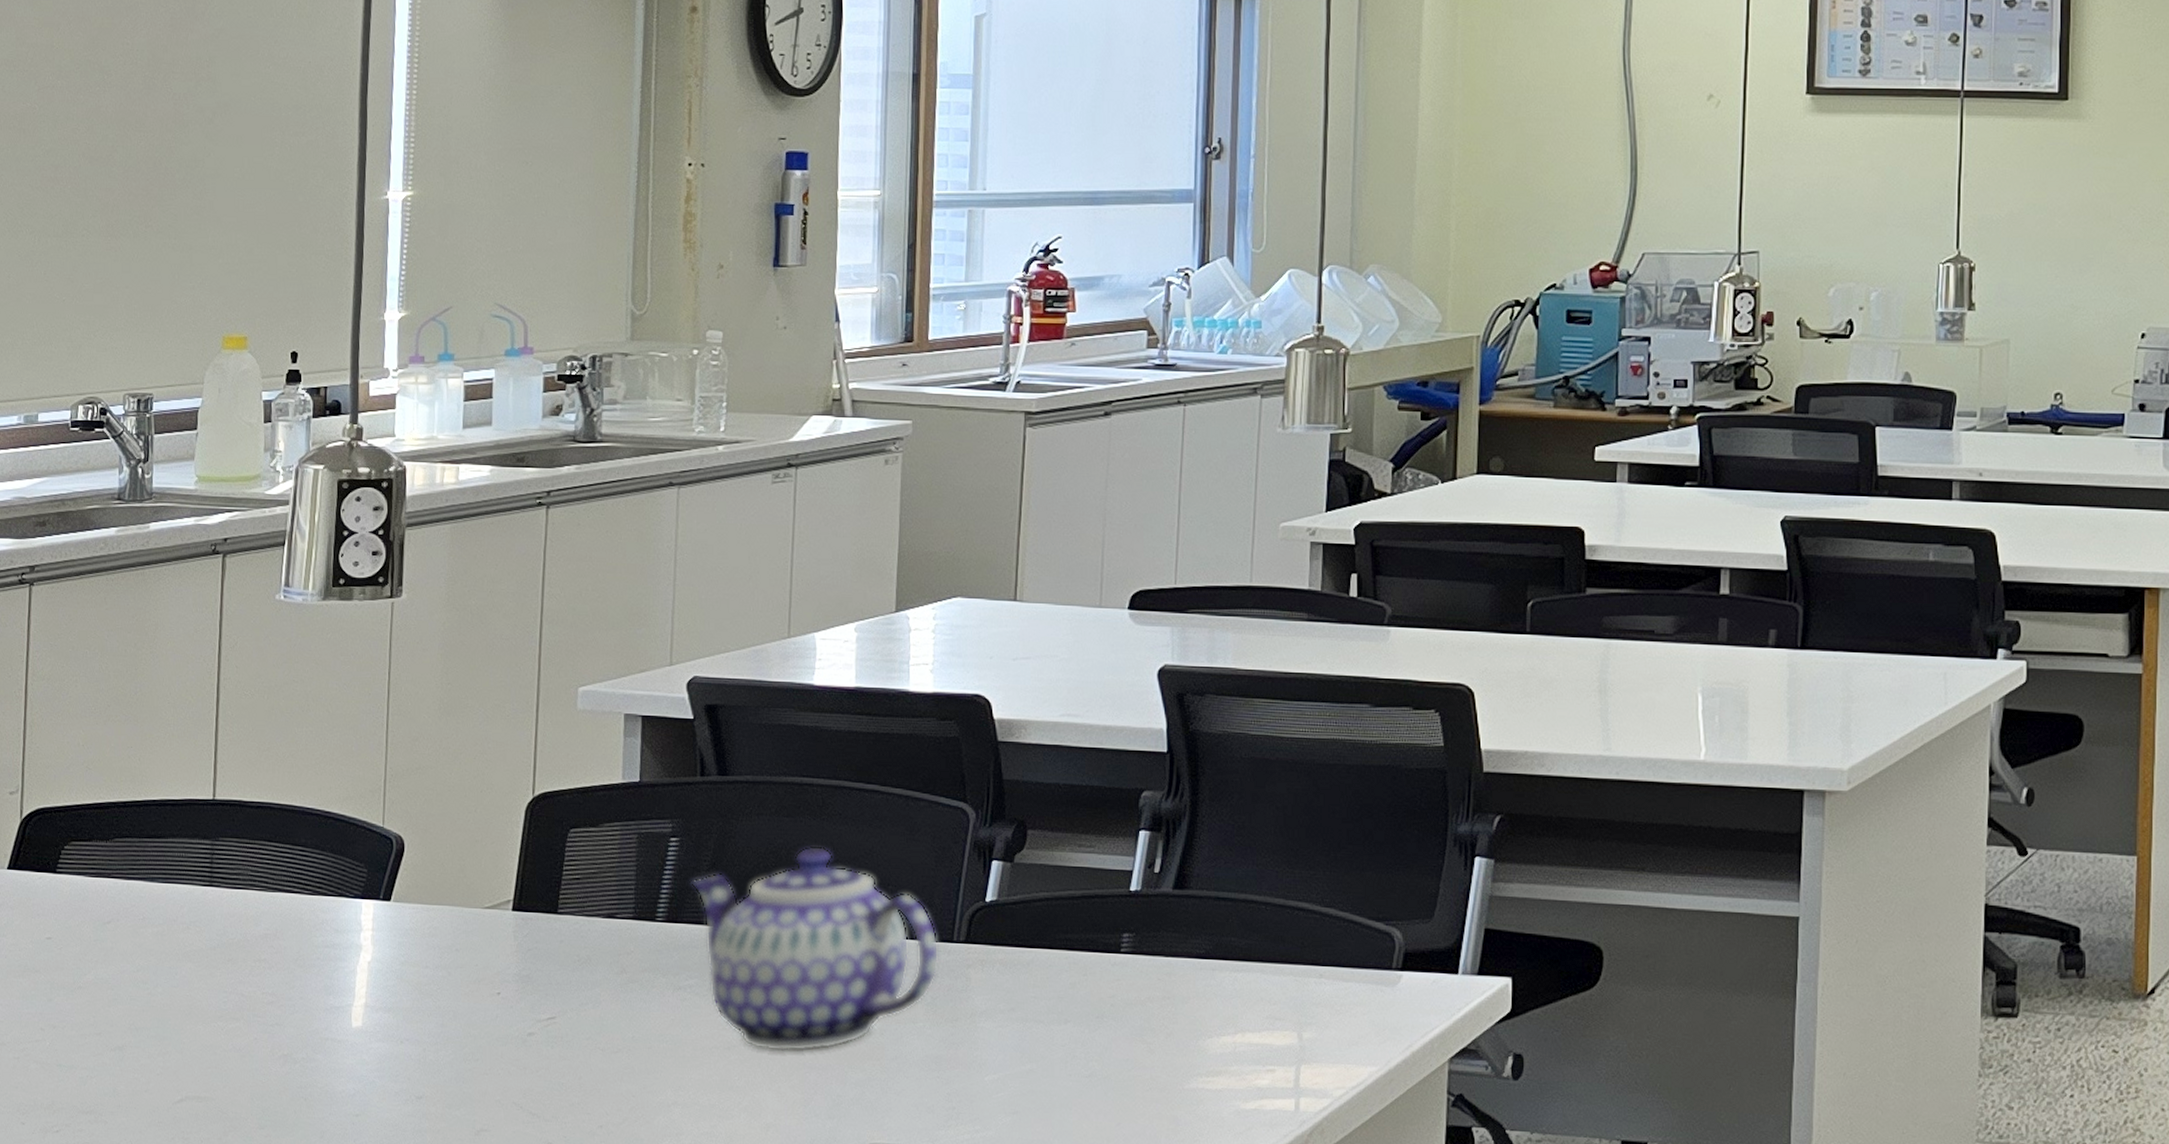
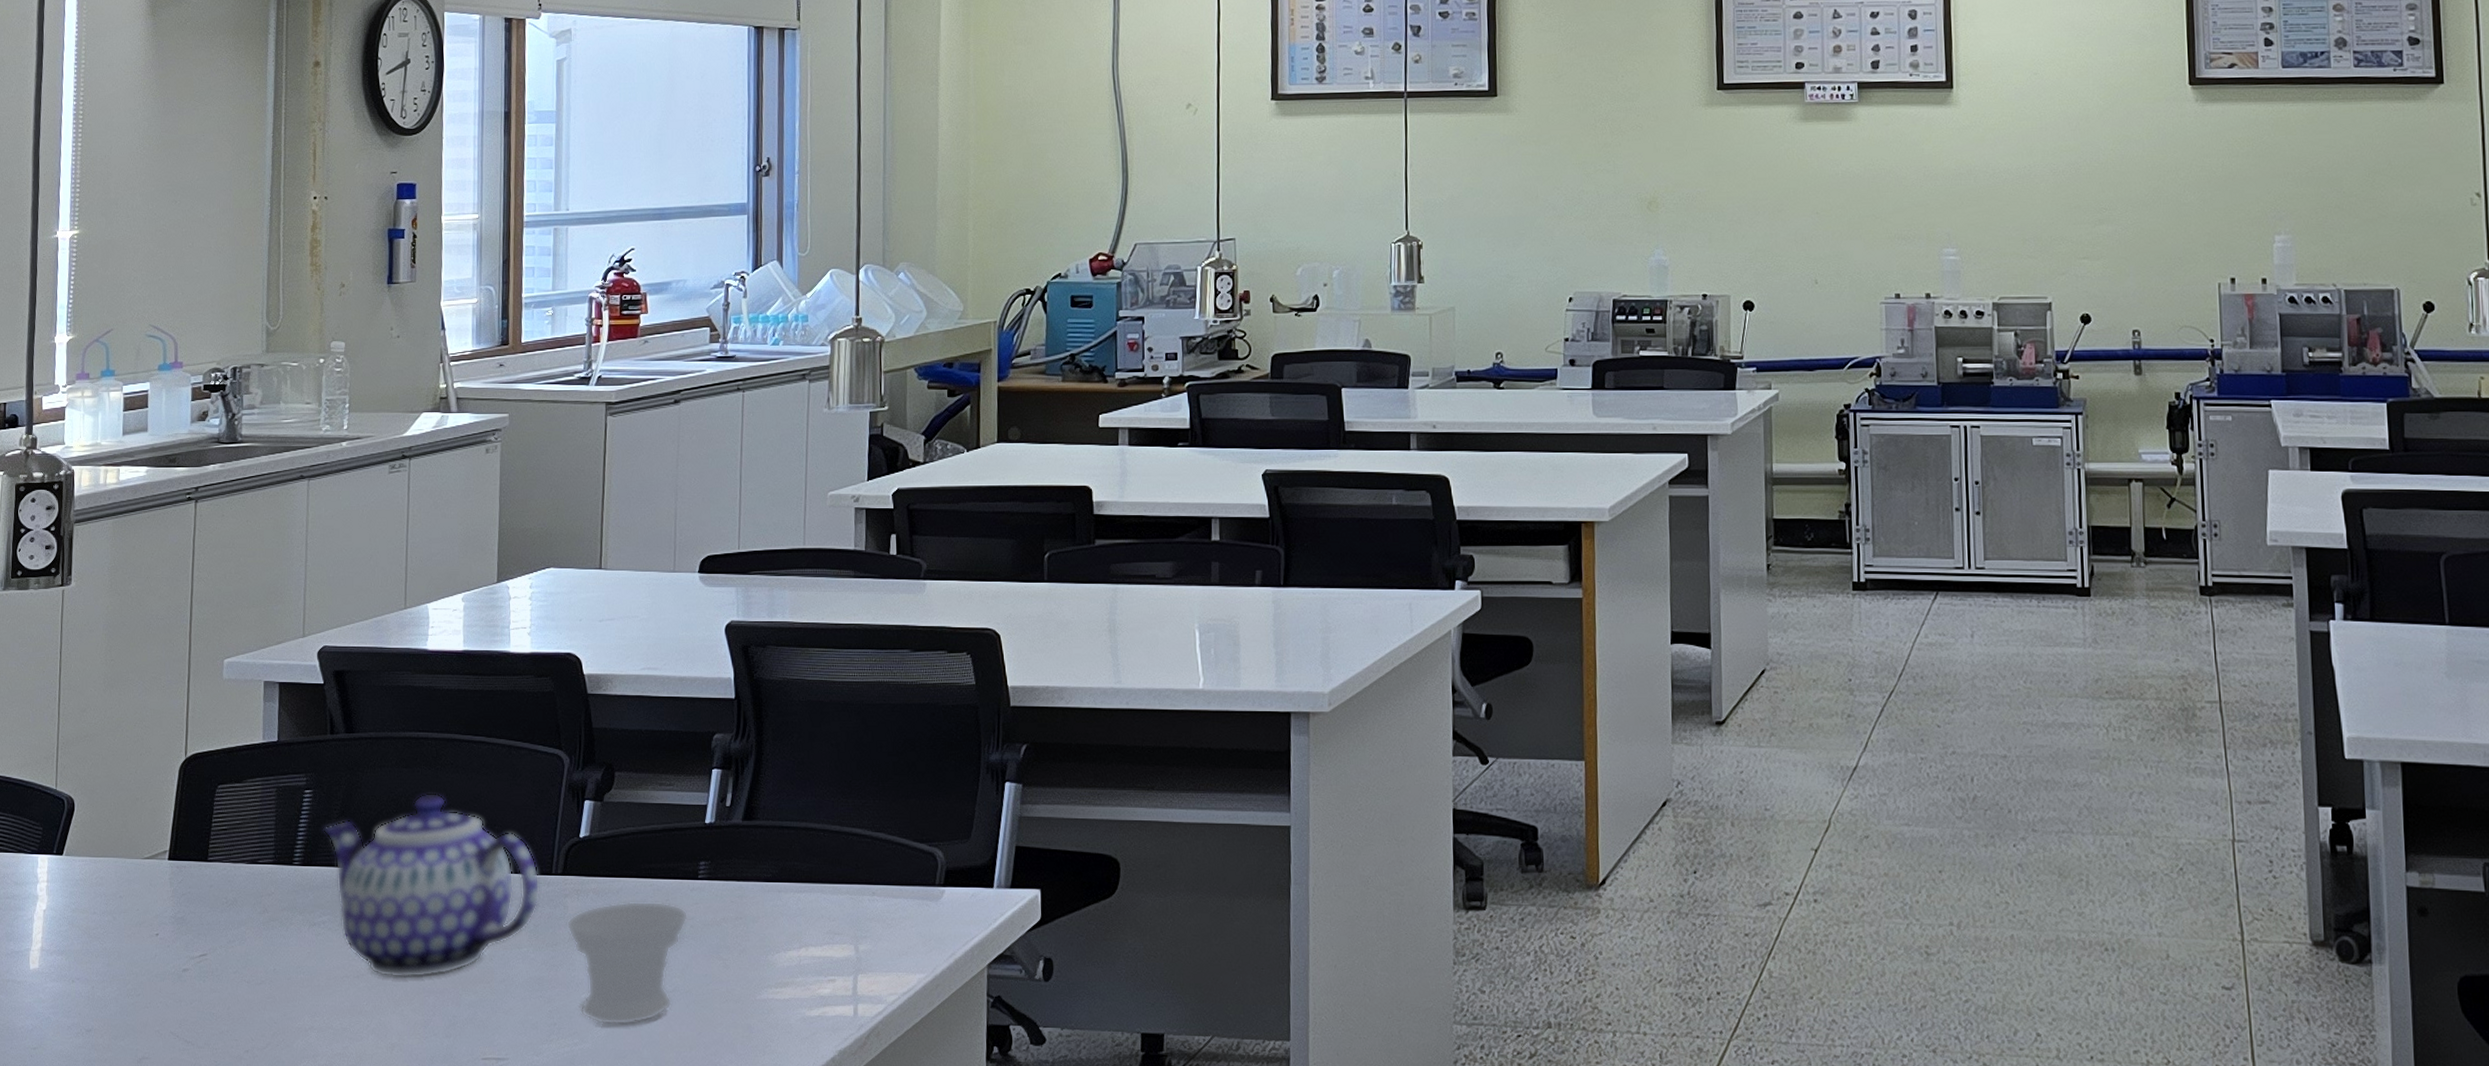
cup: none [968,974,1109,1113] -> present [566,901,689,1026]

